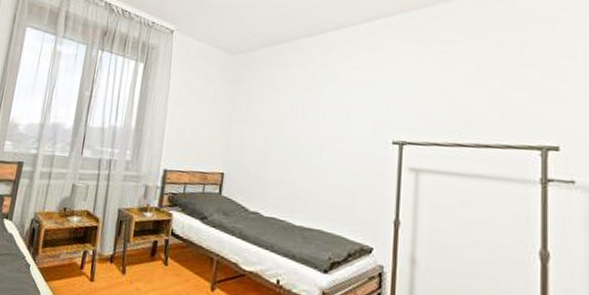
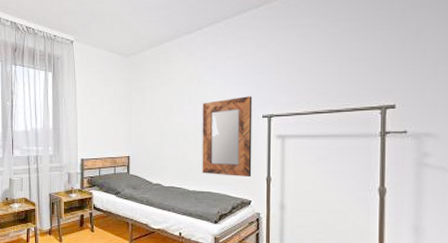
home mirror: none [312,116,381,217] -> present [202,96,253,177]

